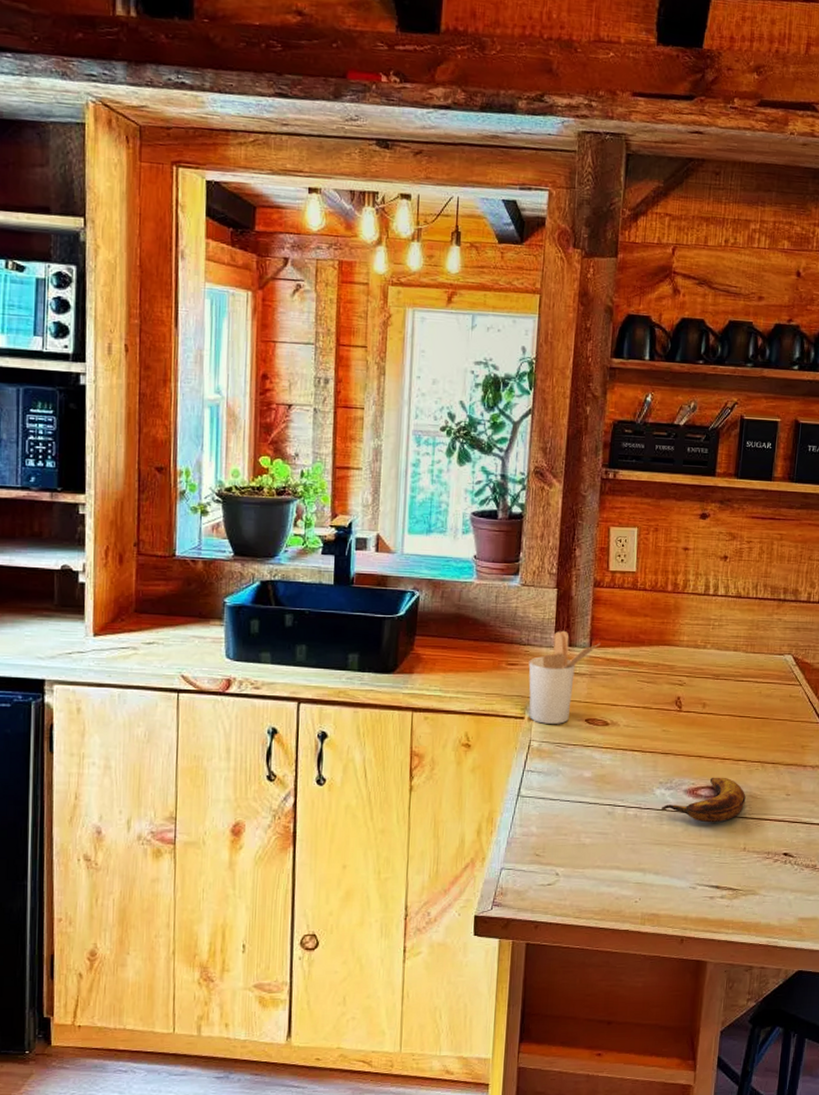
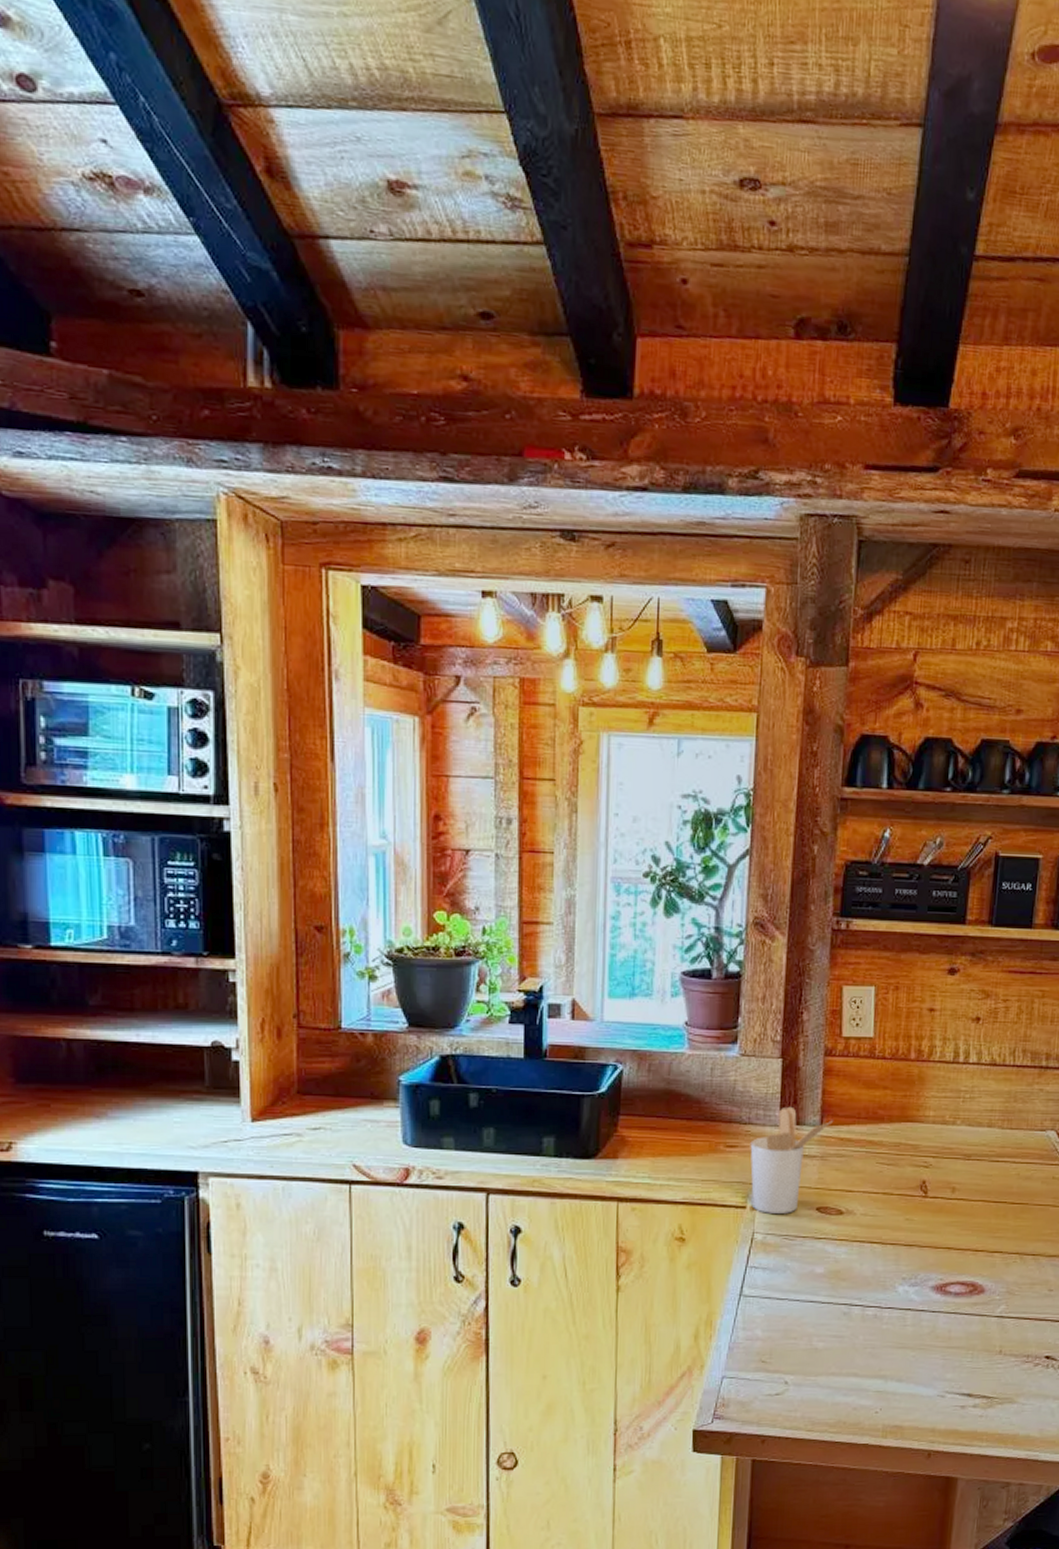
banana: present [661,777,746,823] -> none [904,1271,1002,1323]

